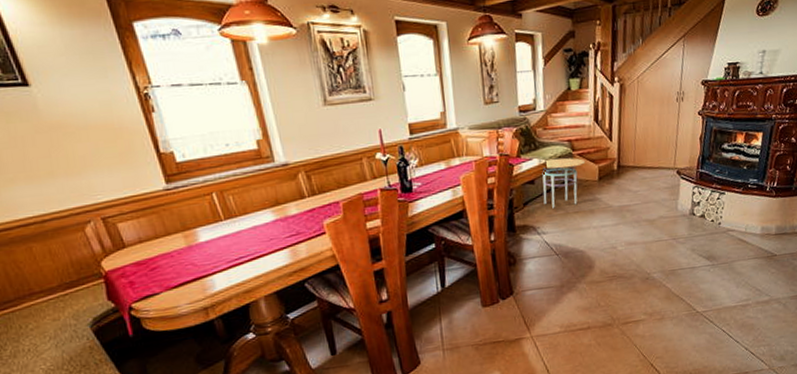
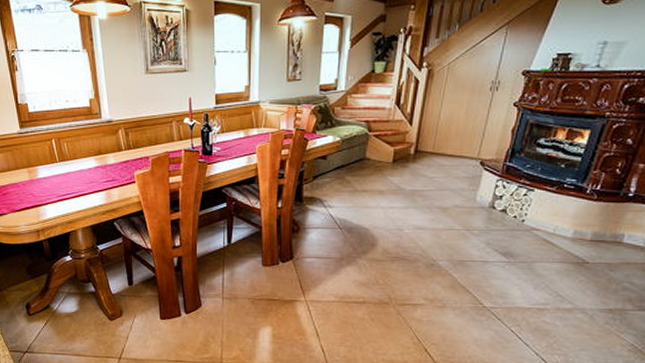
side table: present [542,157,586,209] -> none [333,137,381,185]

